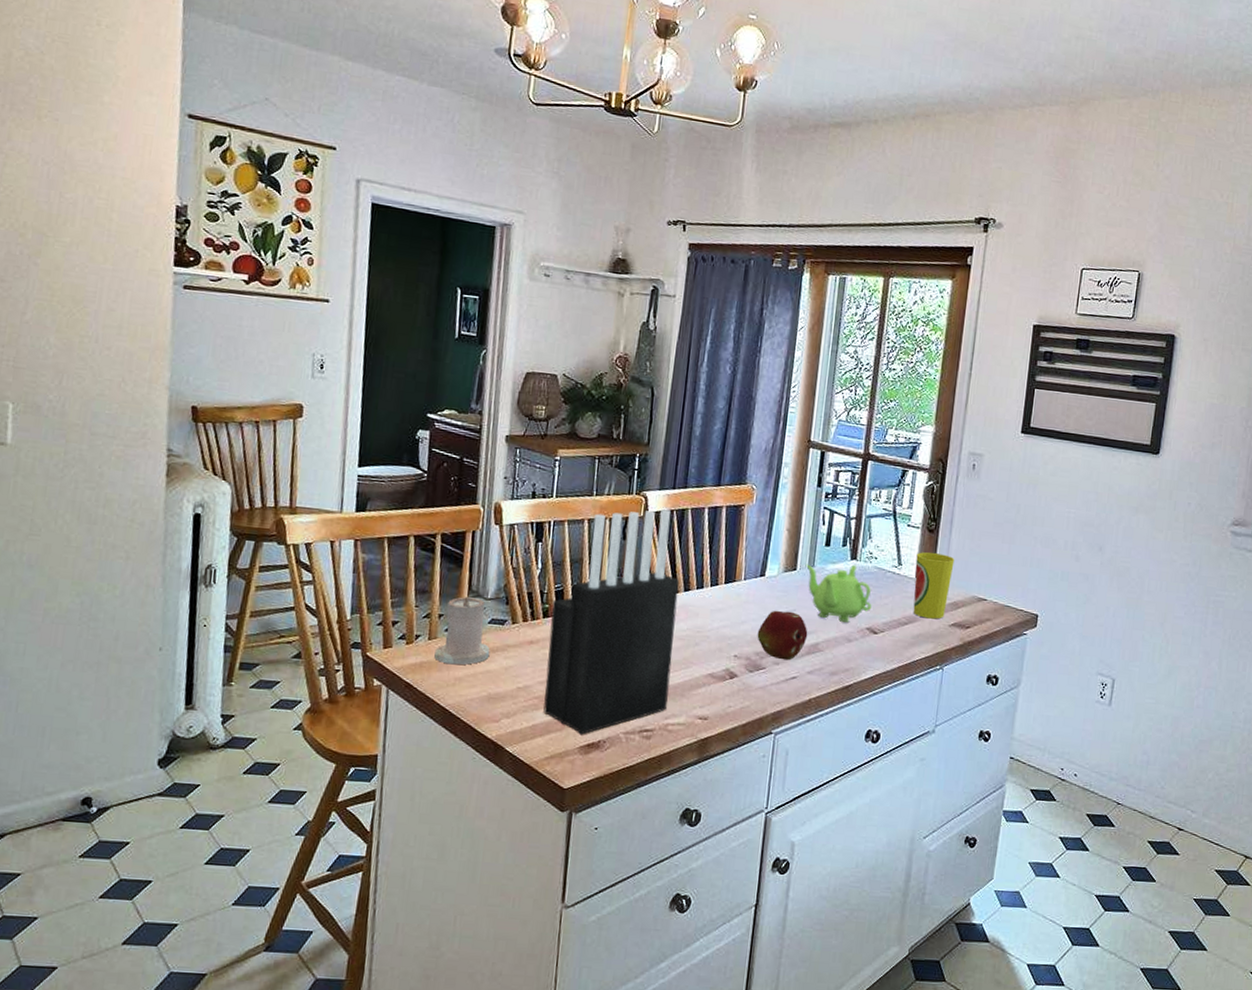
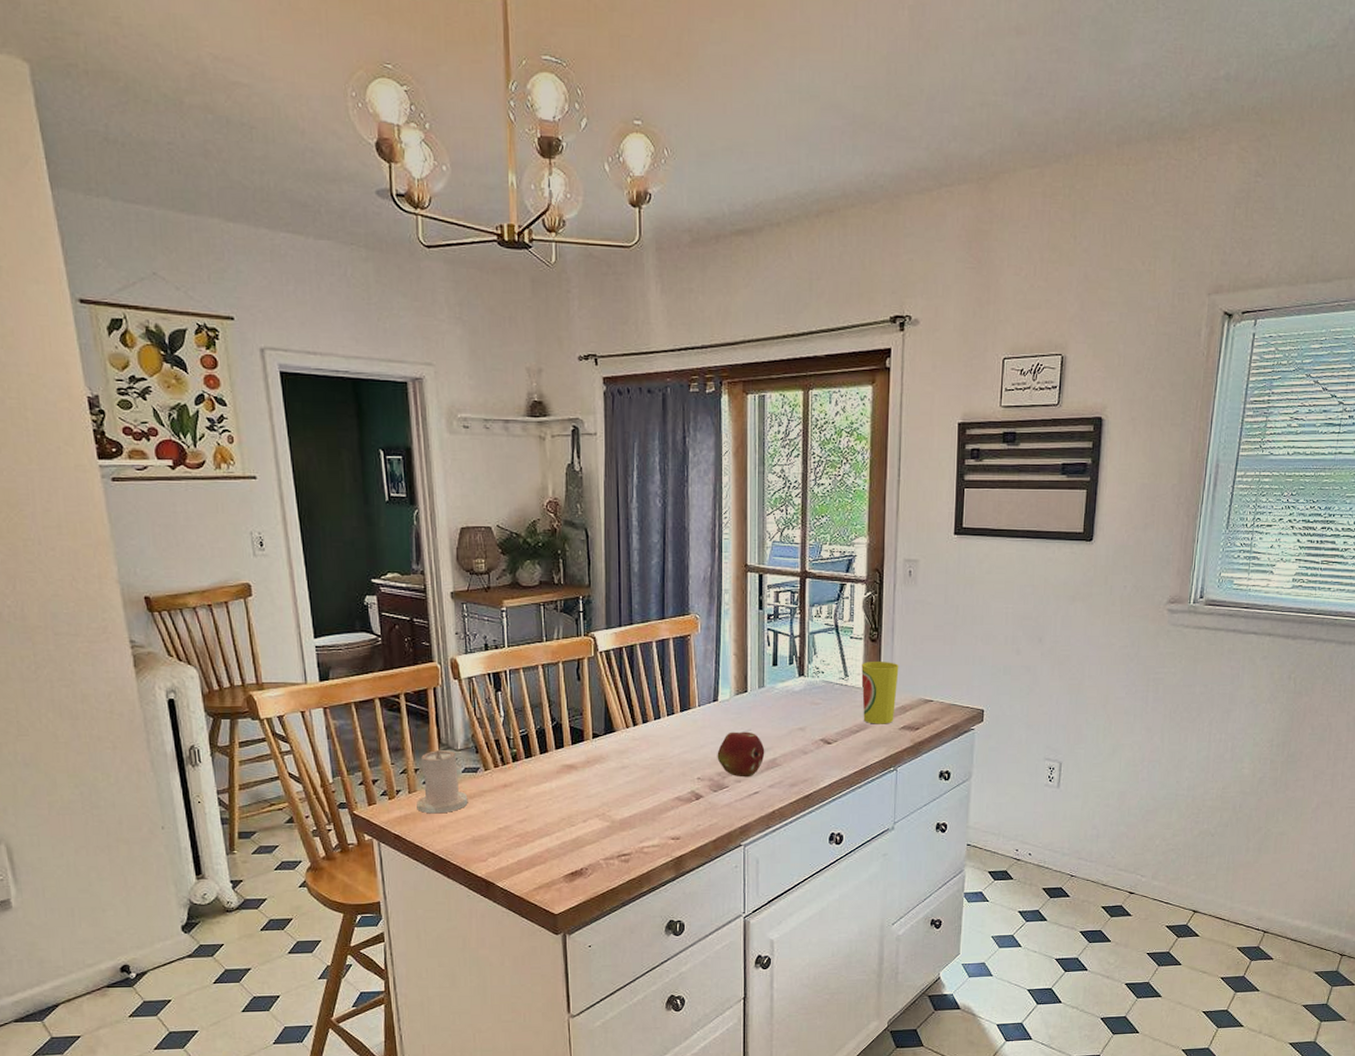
knife block: present [543,509,679,735] -> none [519,648,640,865]
teapot: present [805,564,872,622] -> none [755,681,823,736]

